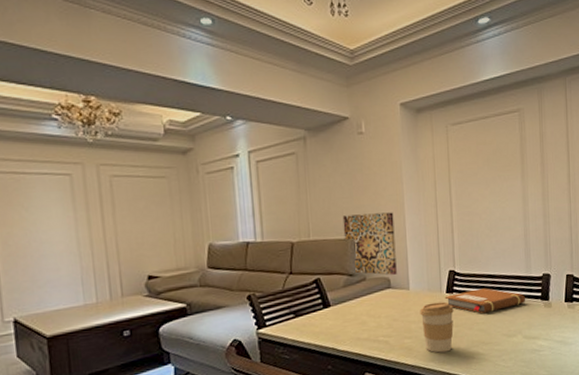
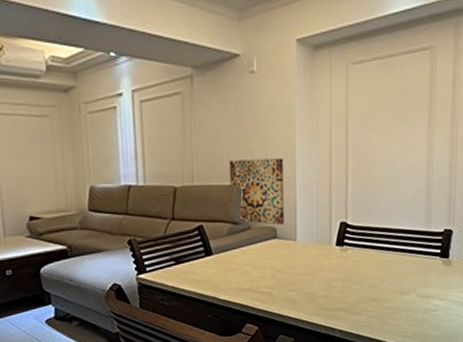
coffee cup: present [420,301,454,353] -> none [306,254,343,307]
notebook: present [444,288,526,314] -> none [334,242,423,269]

